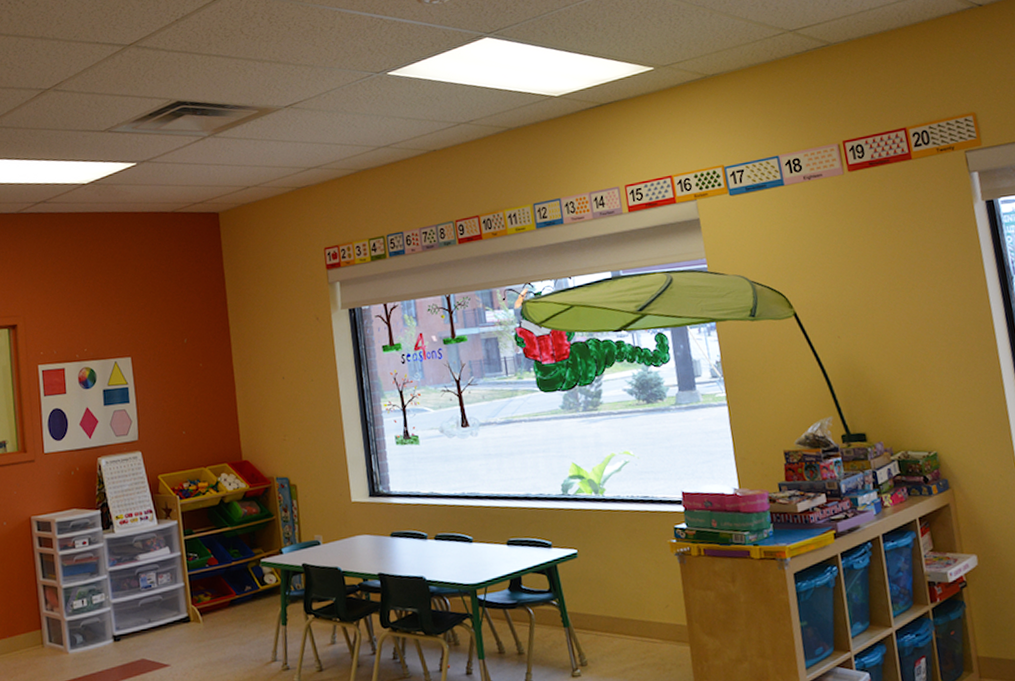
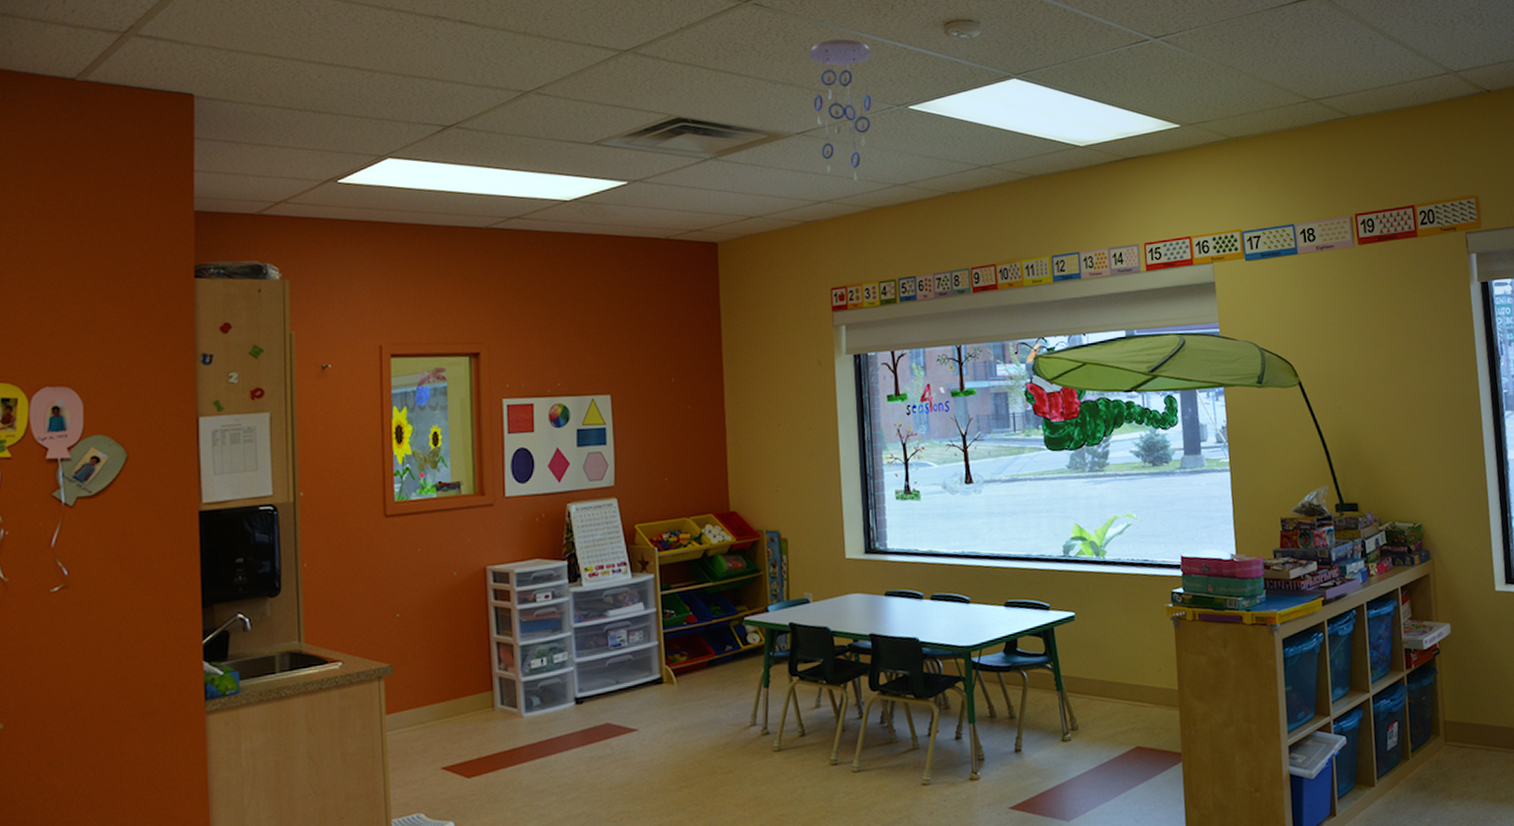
ceiling mobile: none [292,15,353,147] -> present [808,39,873,182]

